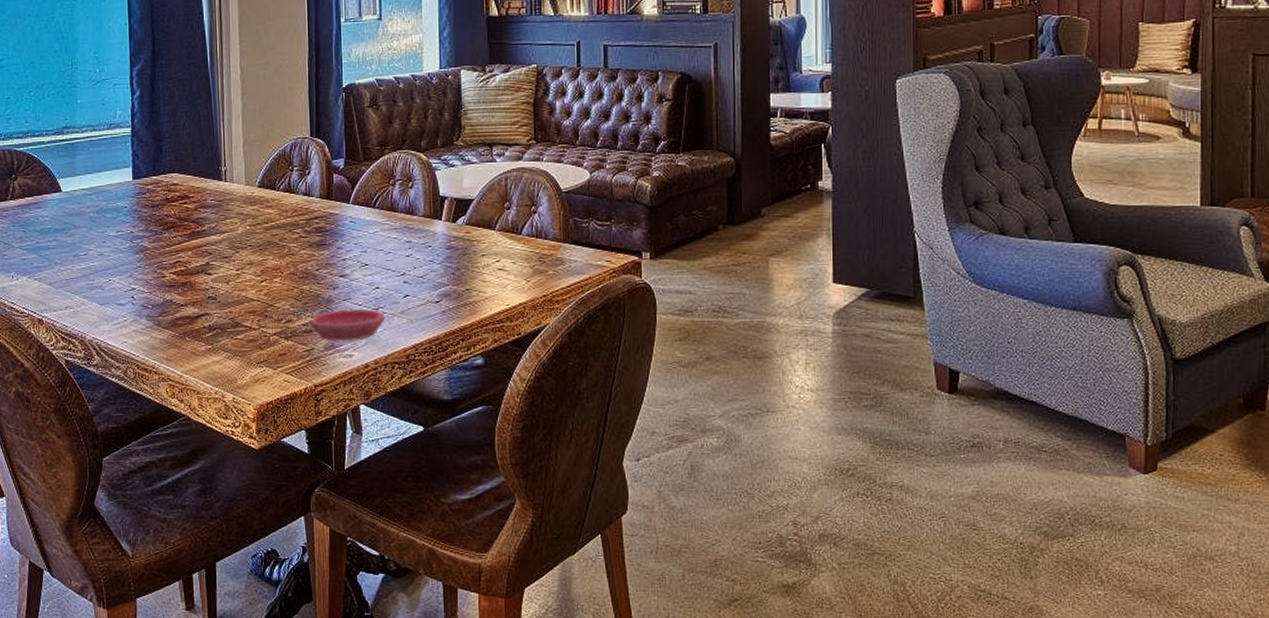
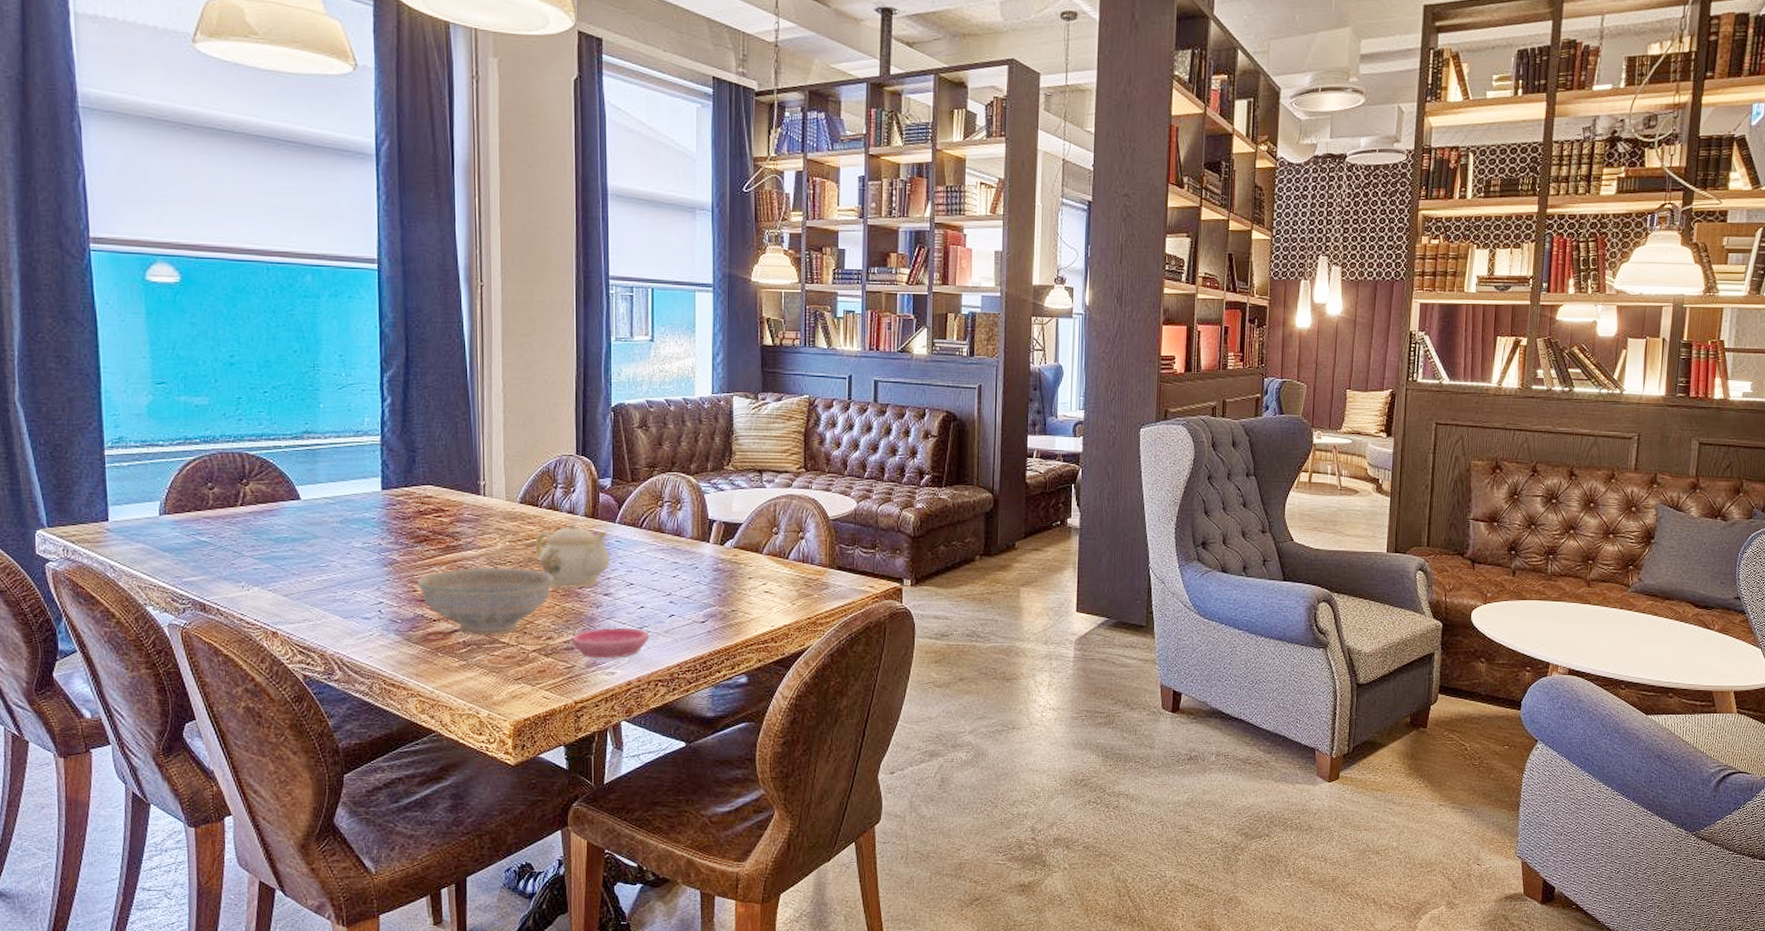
decorative bowl: none [165,250,292,319] -> present [416,566,554,635]
teapot: none [273,205,346,270] -> present [534,523,611,588]

